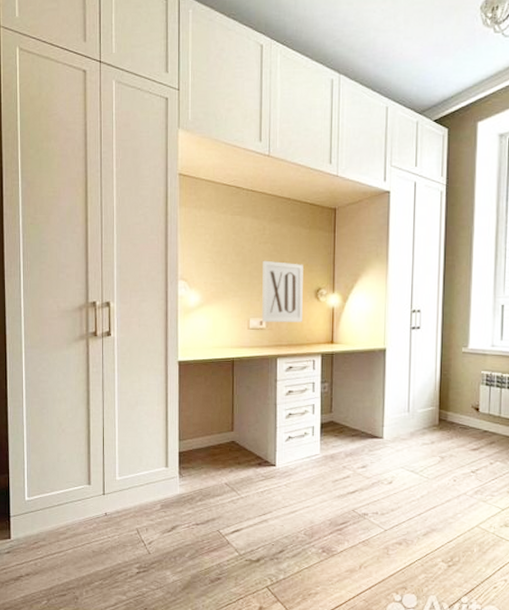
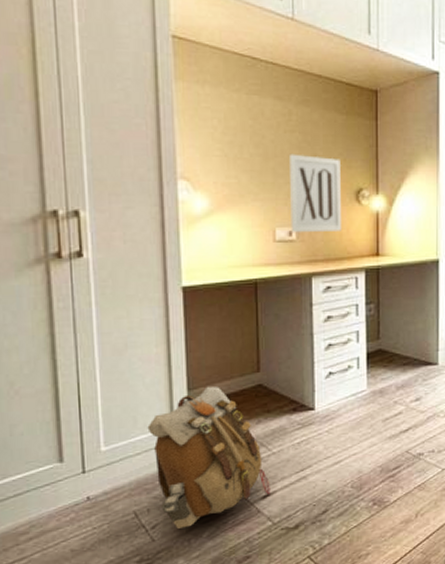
backpack: none [149,438,238,547] -> present [147,386,270,529]

